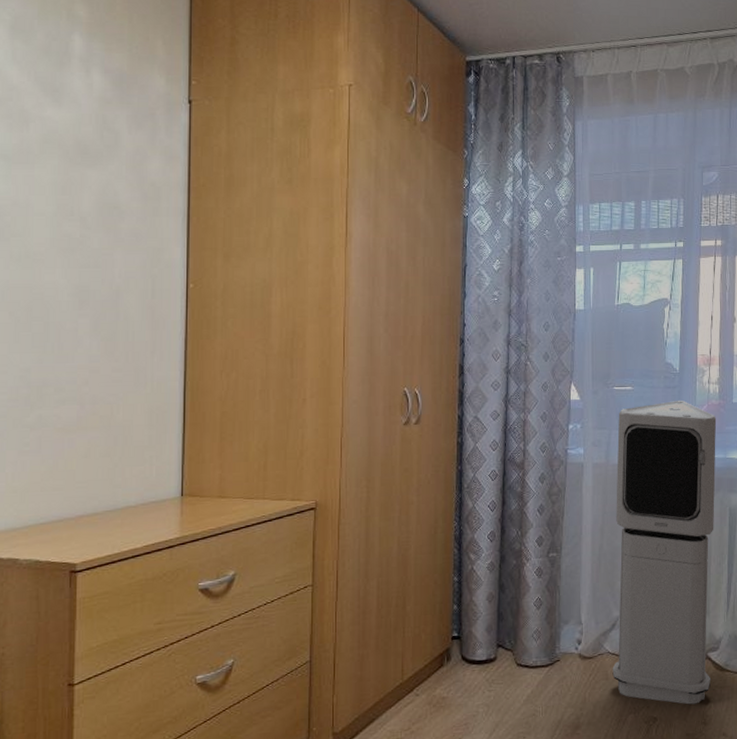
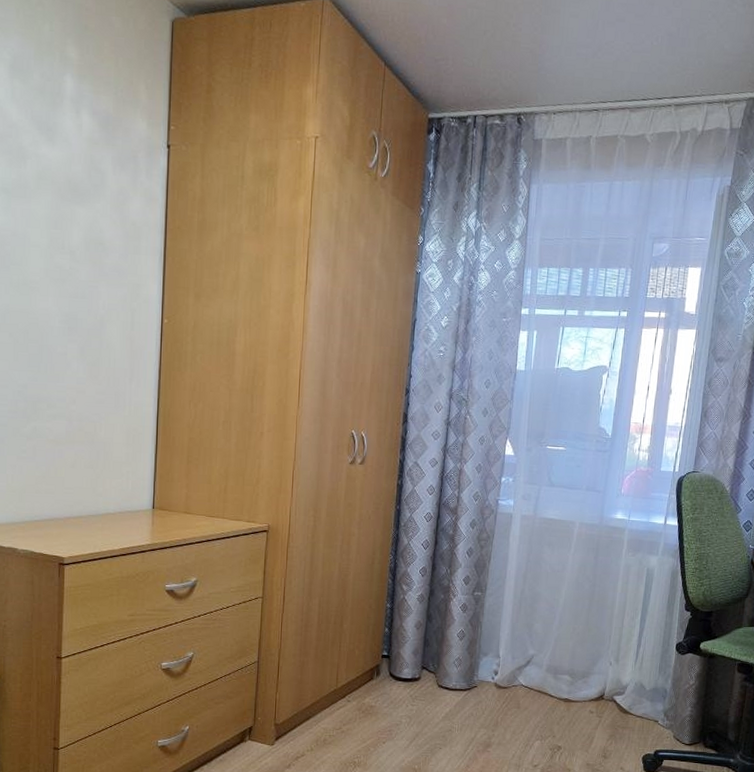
air purifier: present [612,401,717,705] -> none [524,464,643,739]

